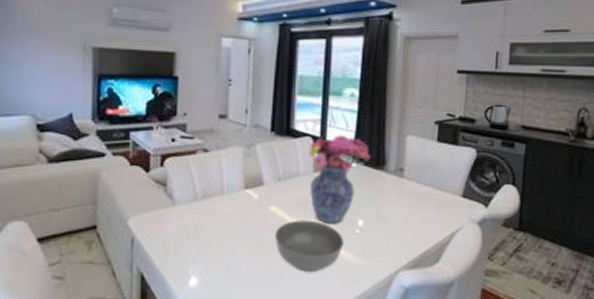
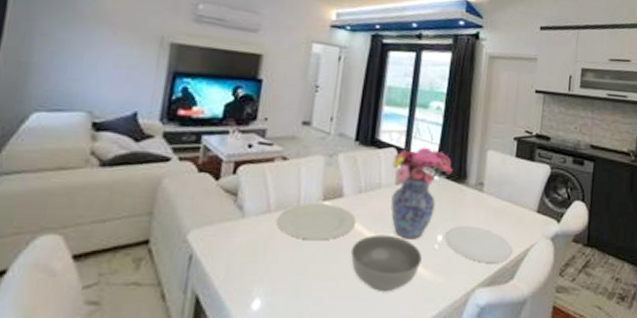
plate: none [205,192,278,225] -> present [277,203,357,240]
plate: none [366,211,438,247] -> present [445,226,513,263]
kettle: present [484,104,511,130] -> none [558,123,582,148]

